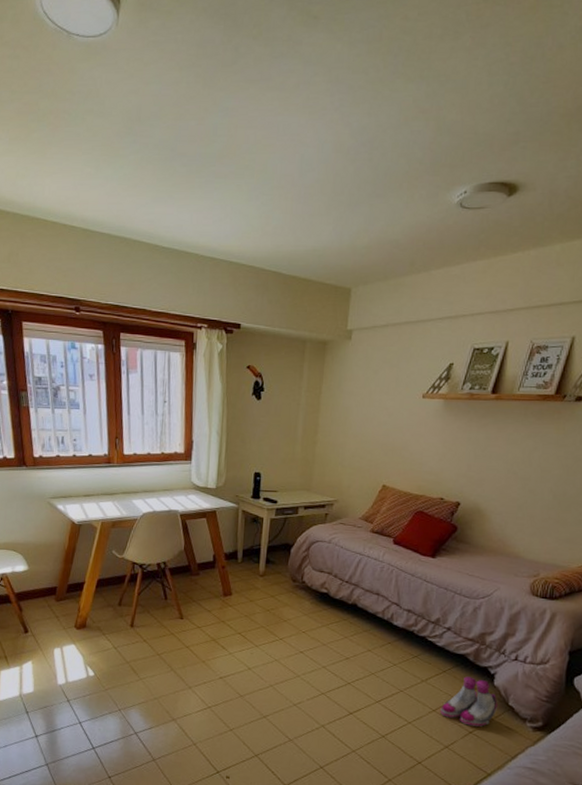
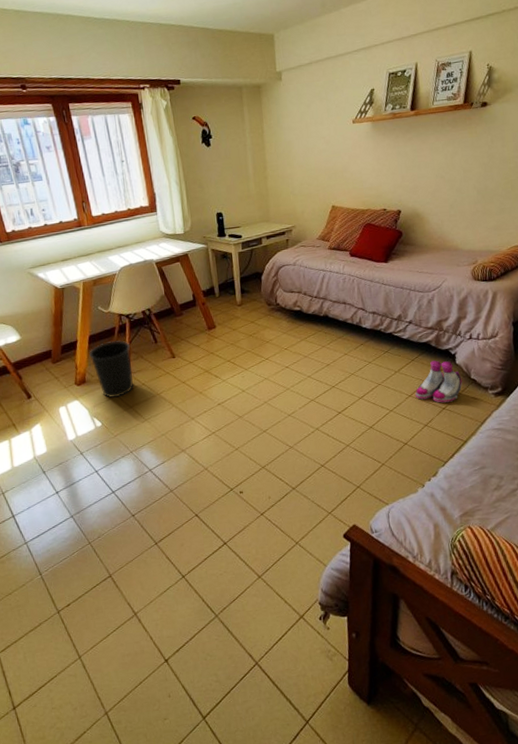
wastebasket: none [95,588,139,649] -> present [89,340,134,399]

